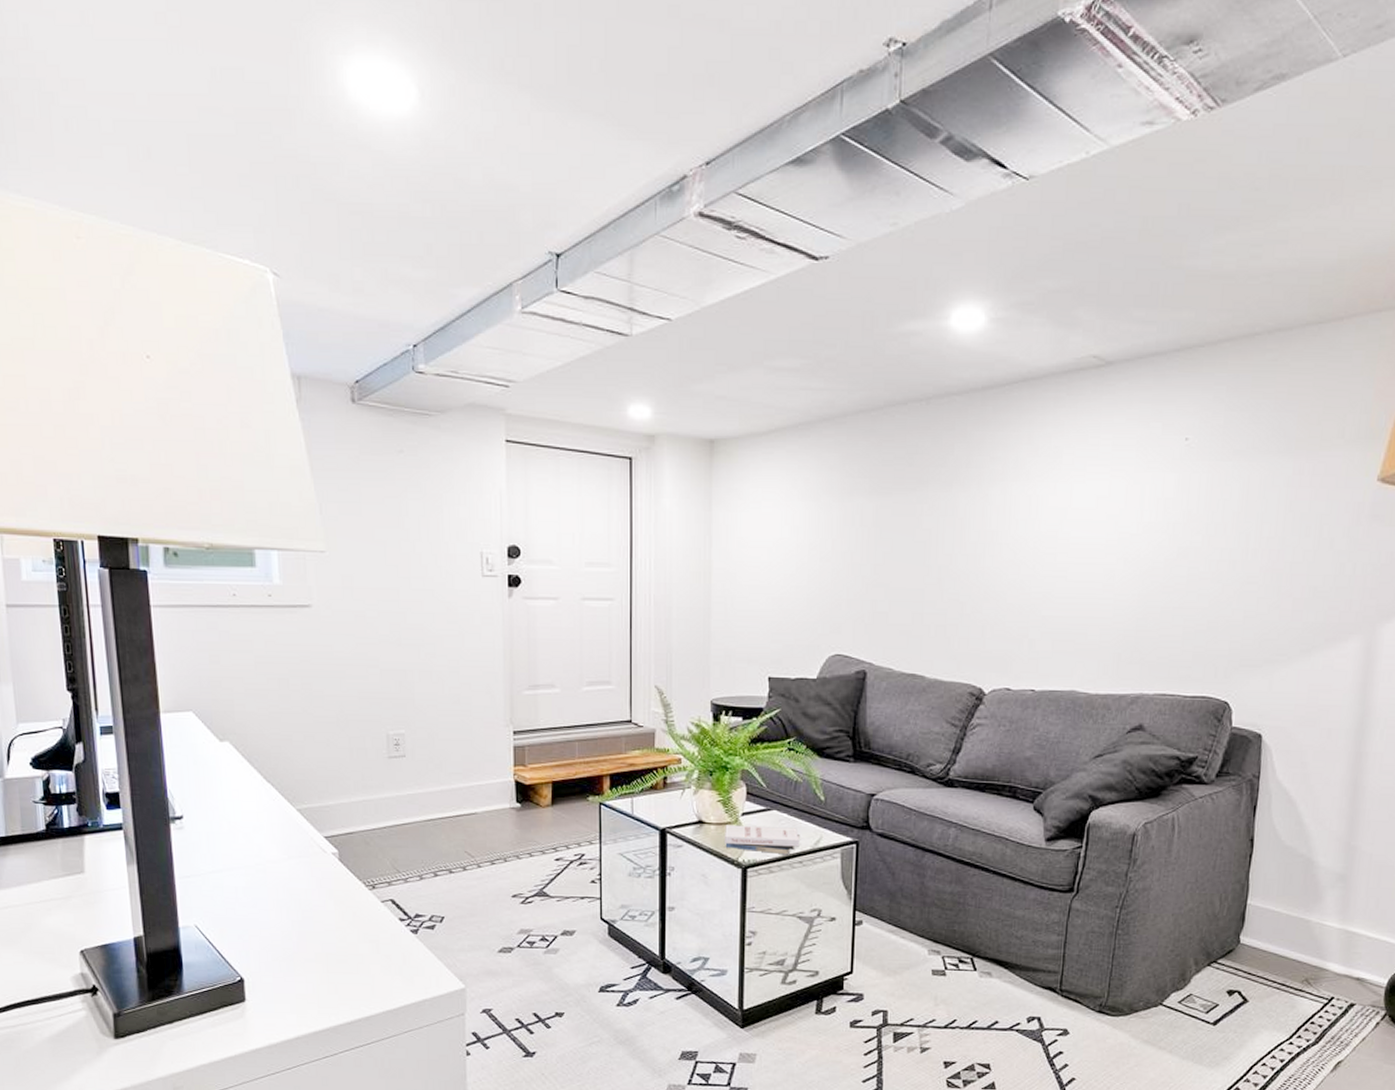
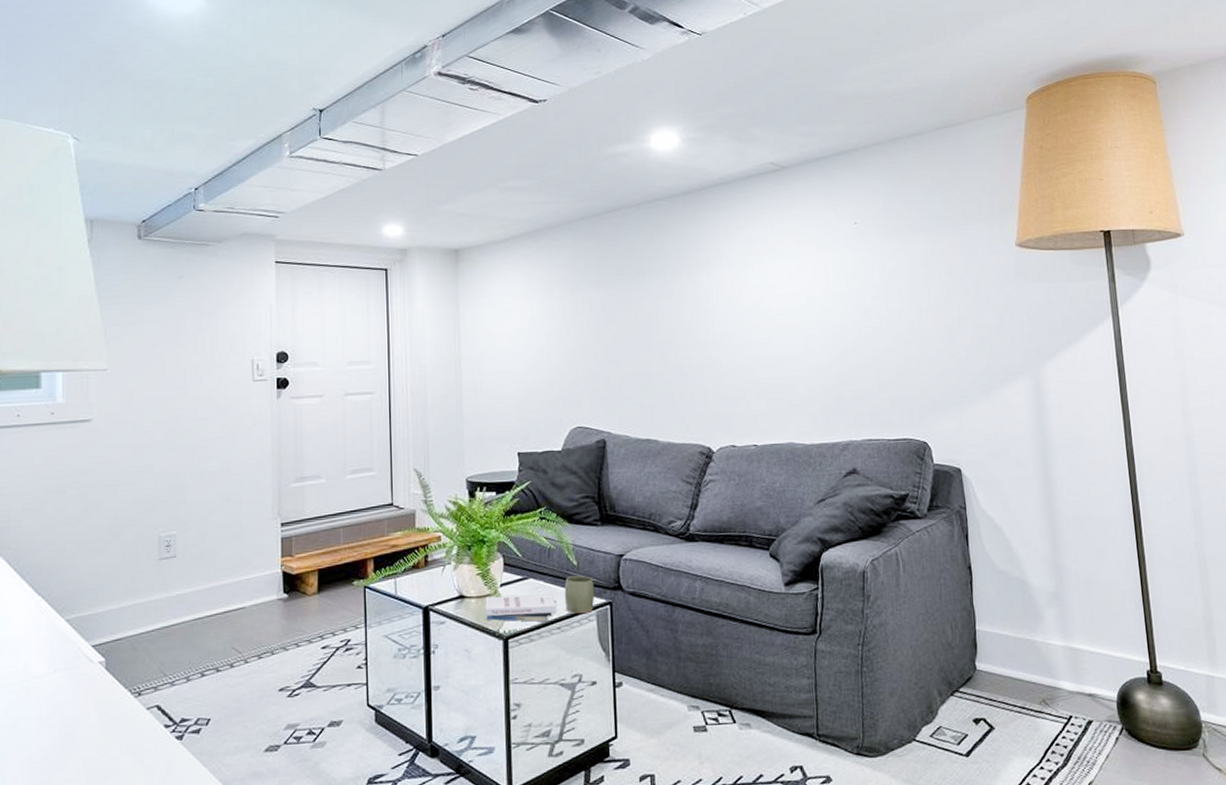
mug: none [808,812,841,851] -> present [564,576,595,614]

